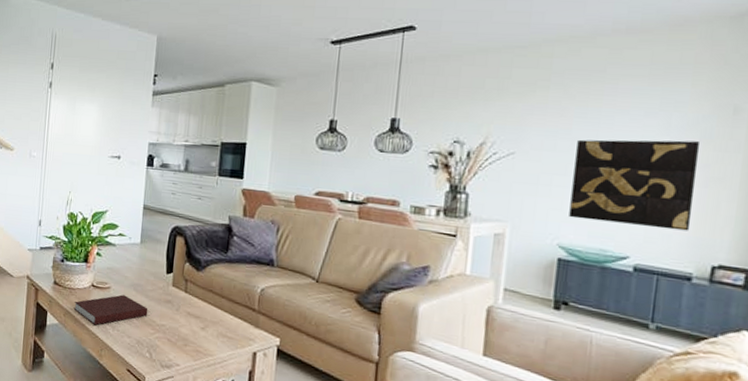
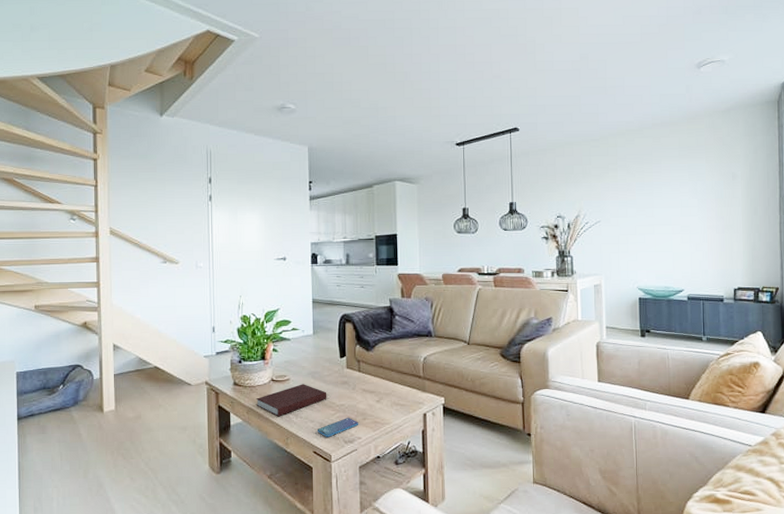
smartphone: none [134,340,179,357] -> present [318,418,359,437]
wall art: present [569,139,701,231] -> none [641,201,718,266]

